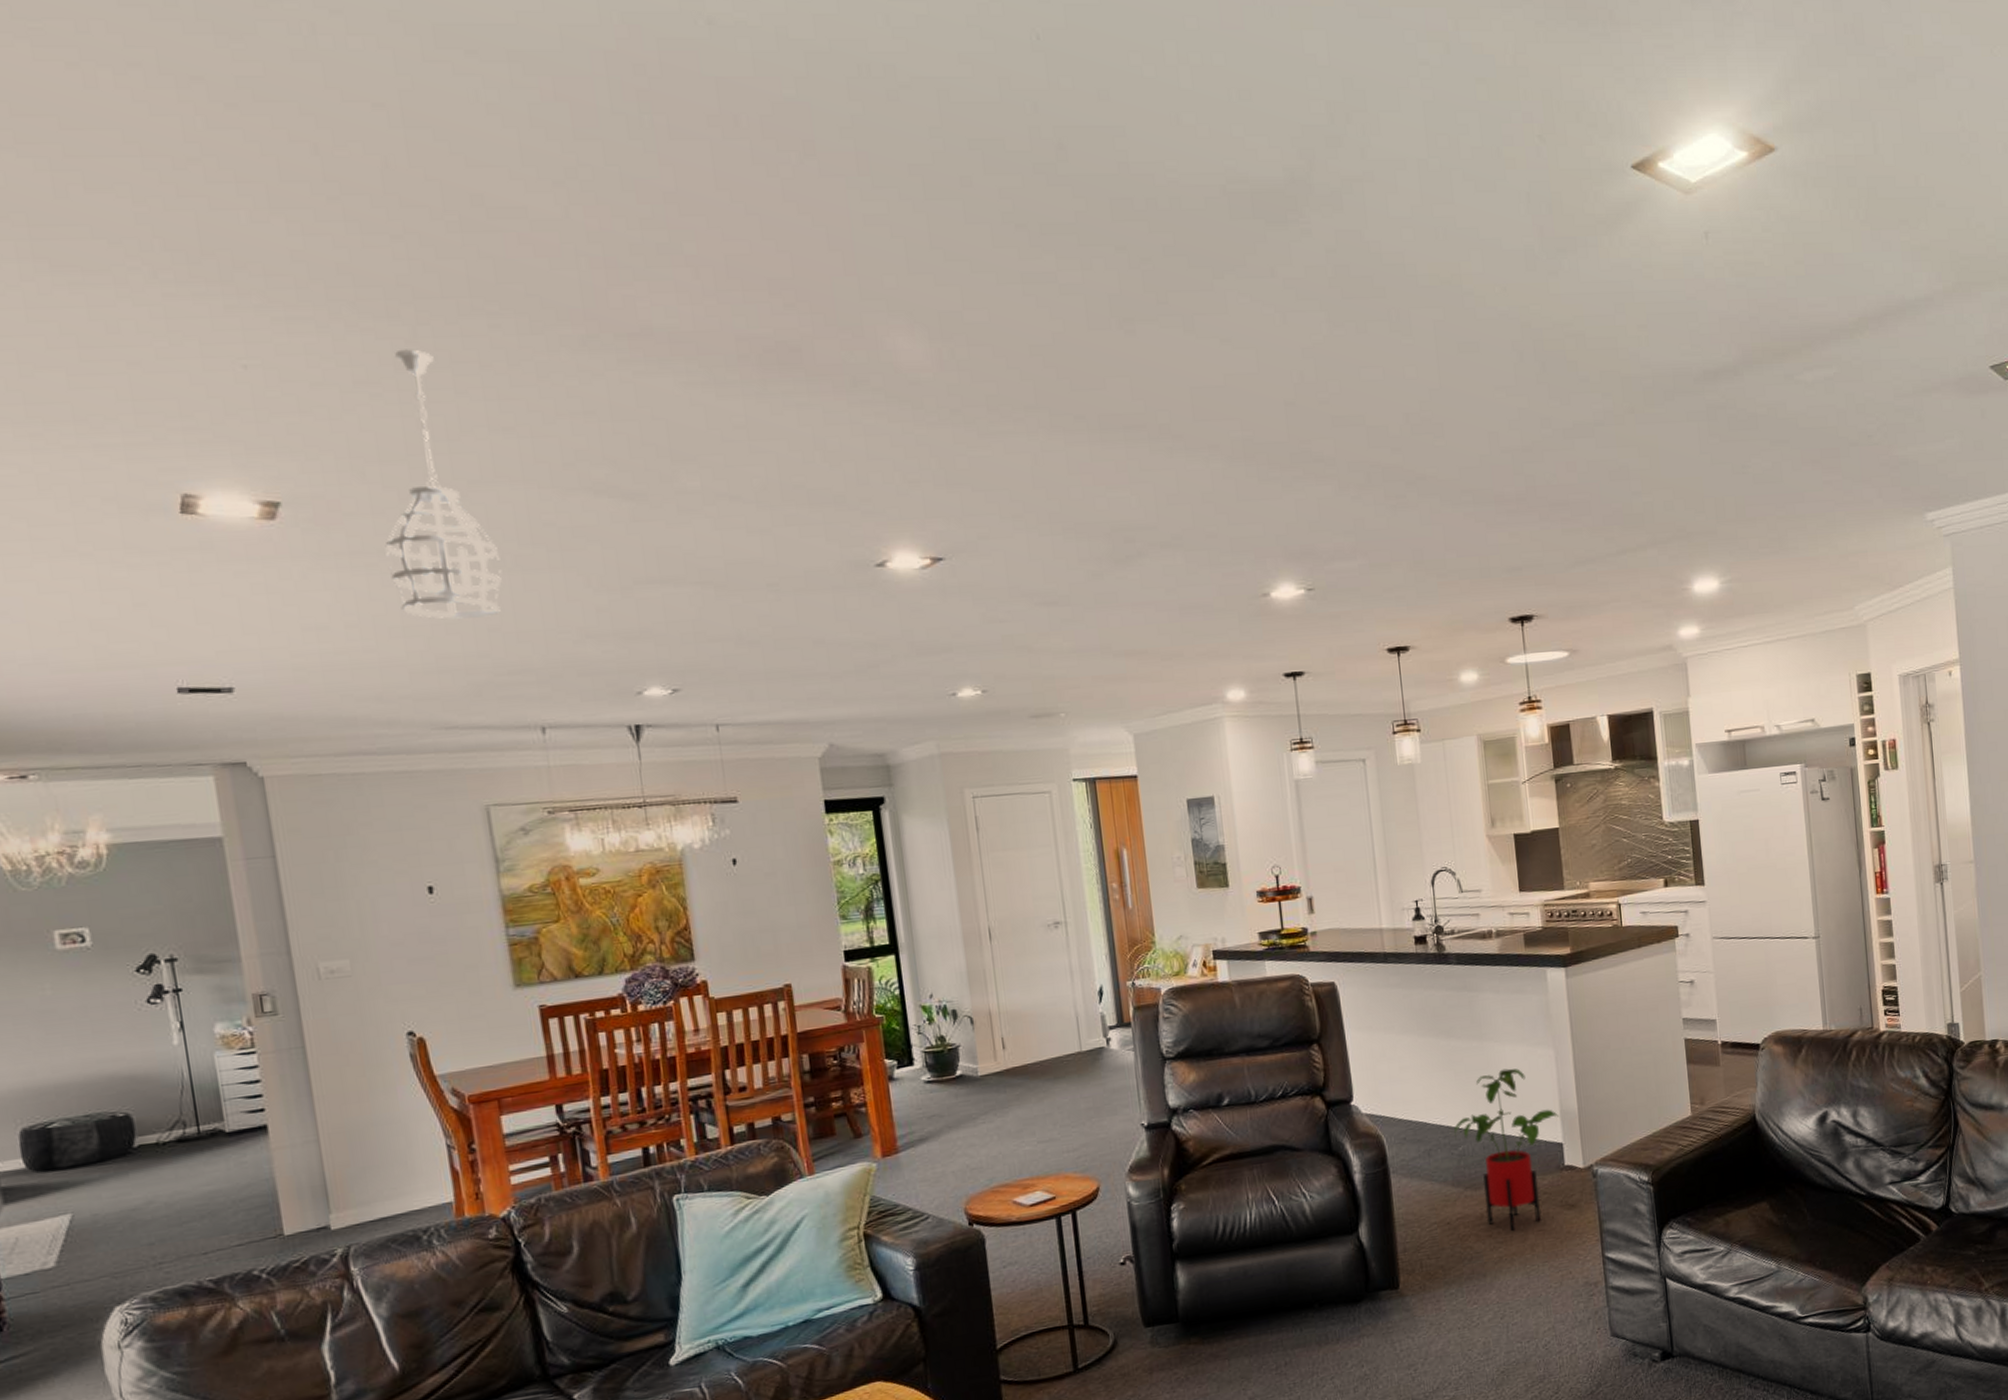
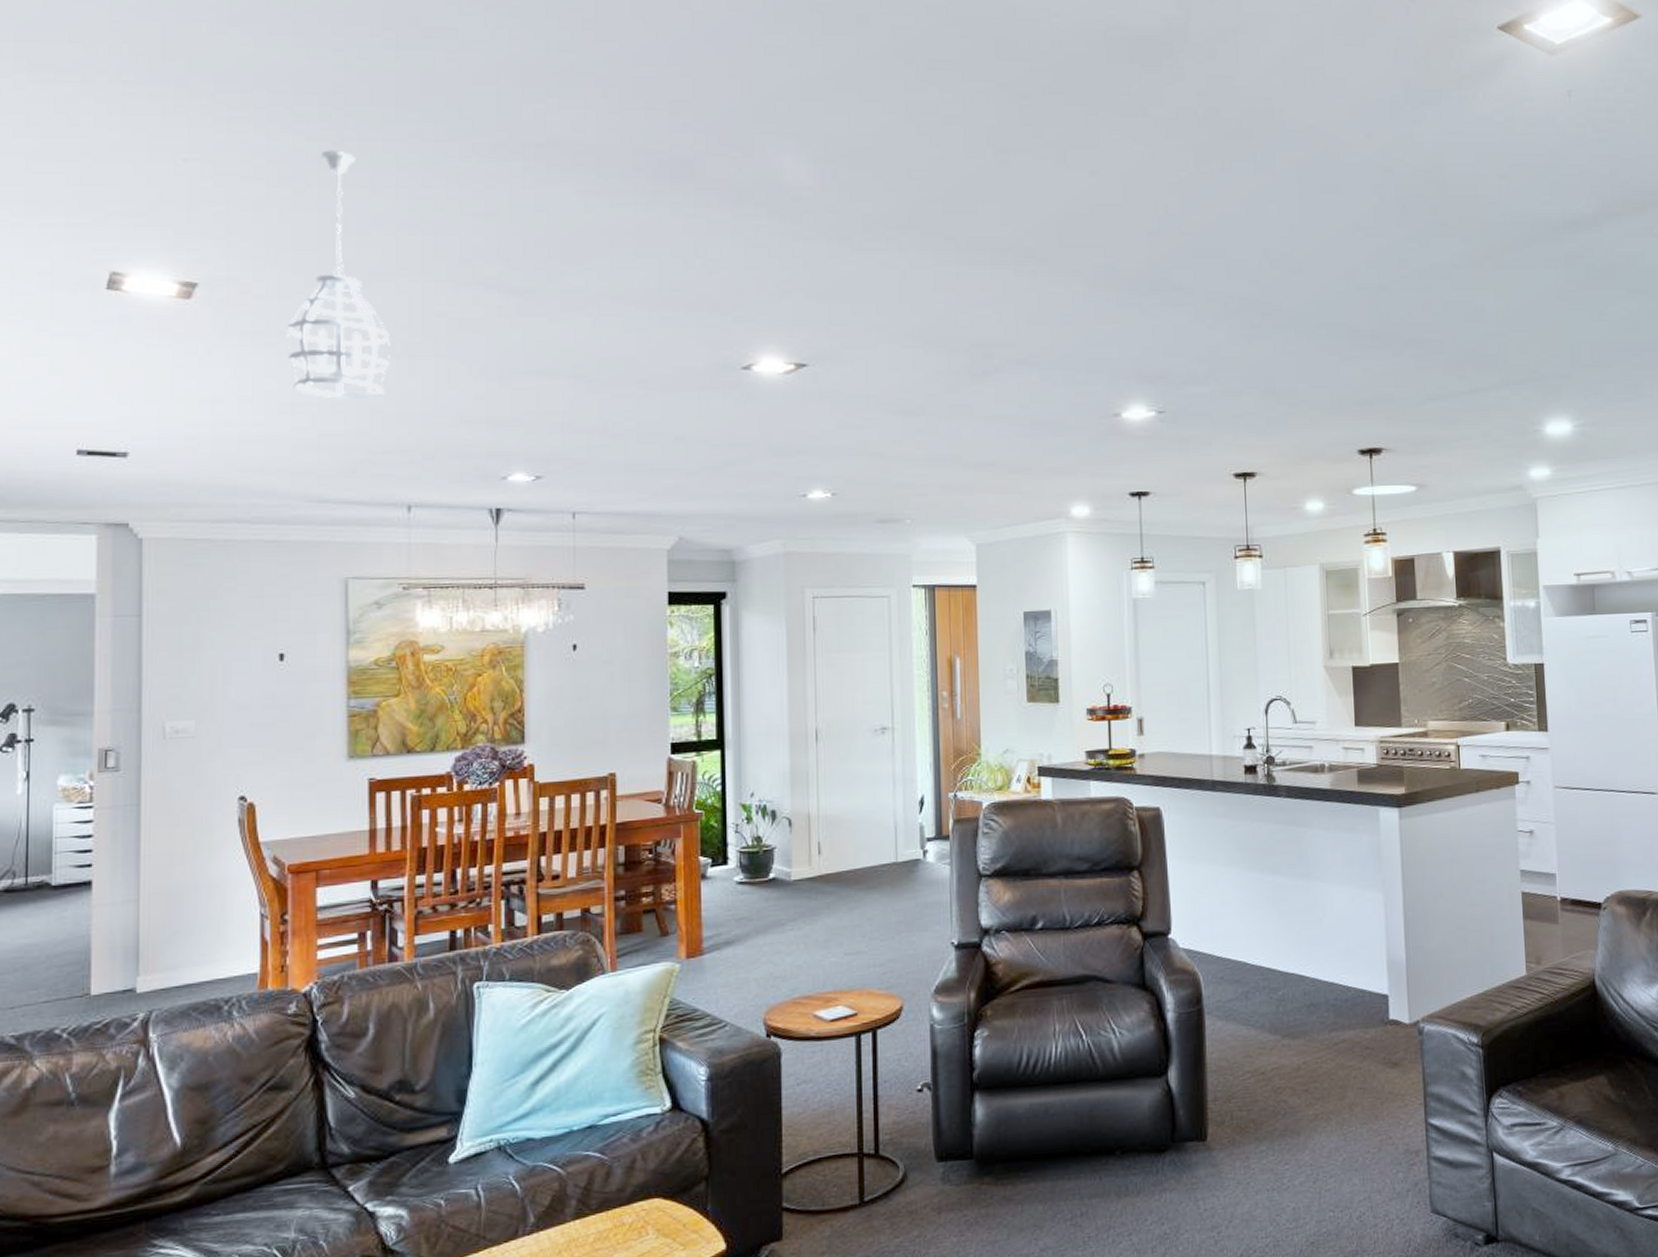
house plant: present [1454,1068,1558,1231] -> none [1274,910,1385,1087]

